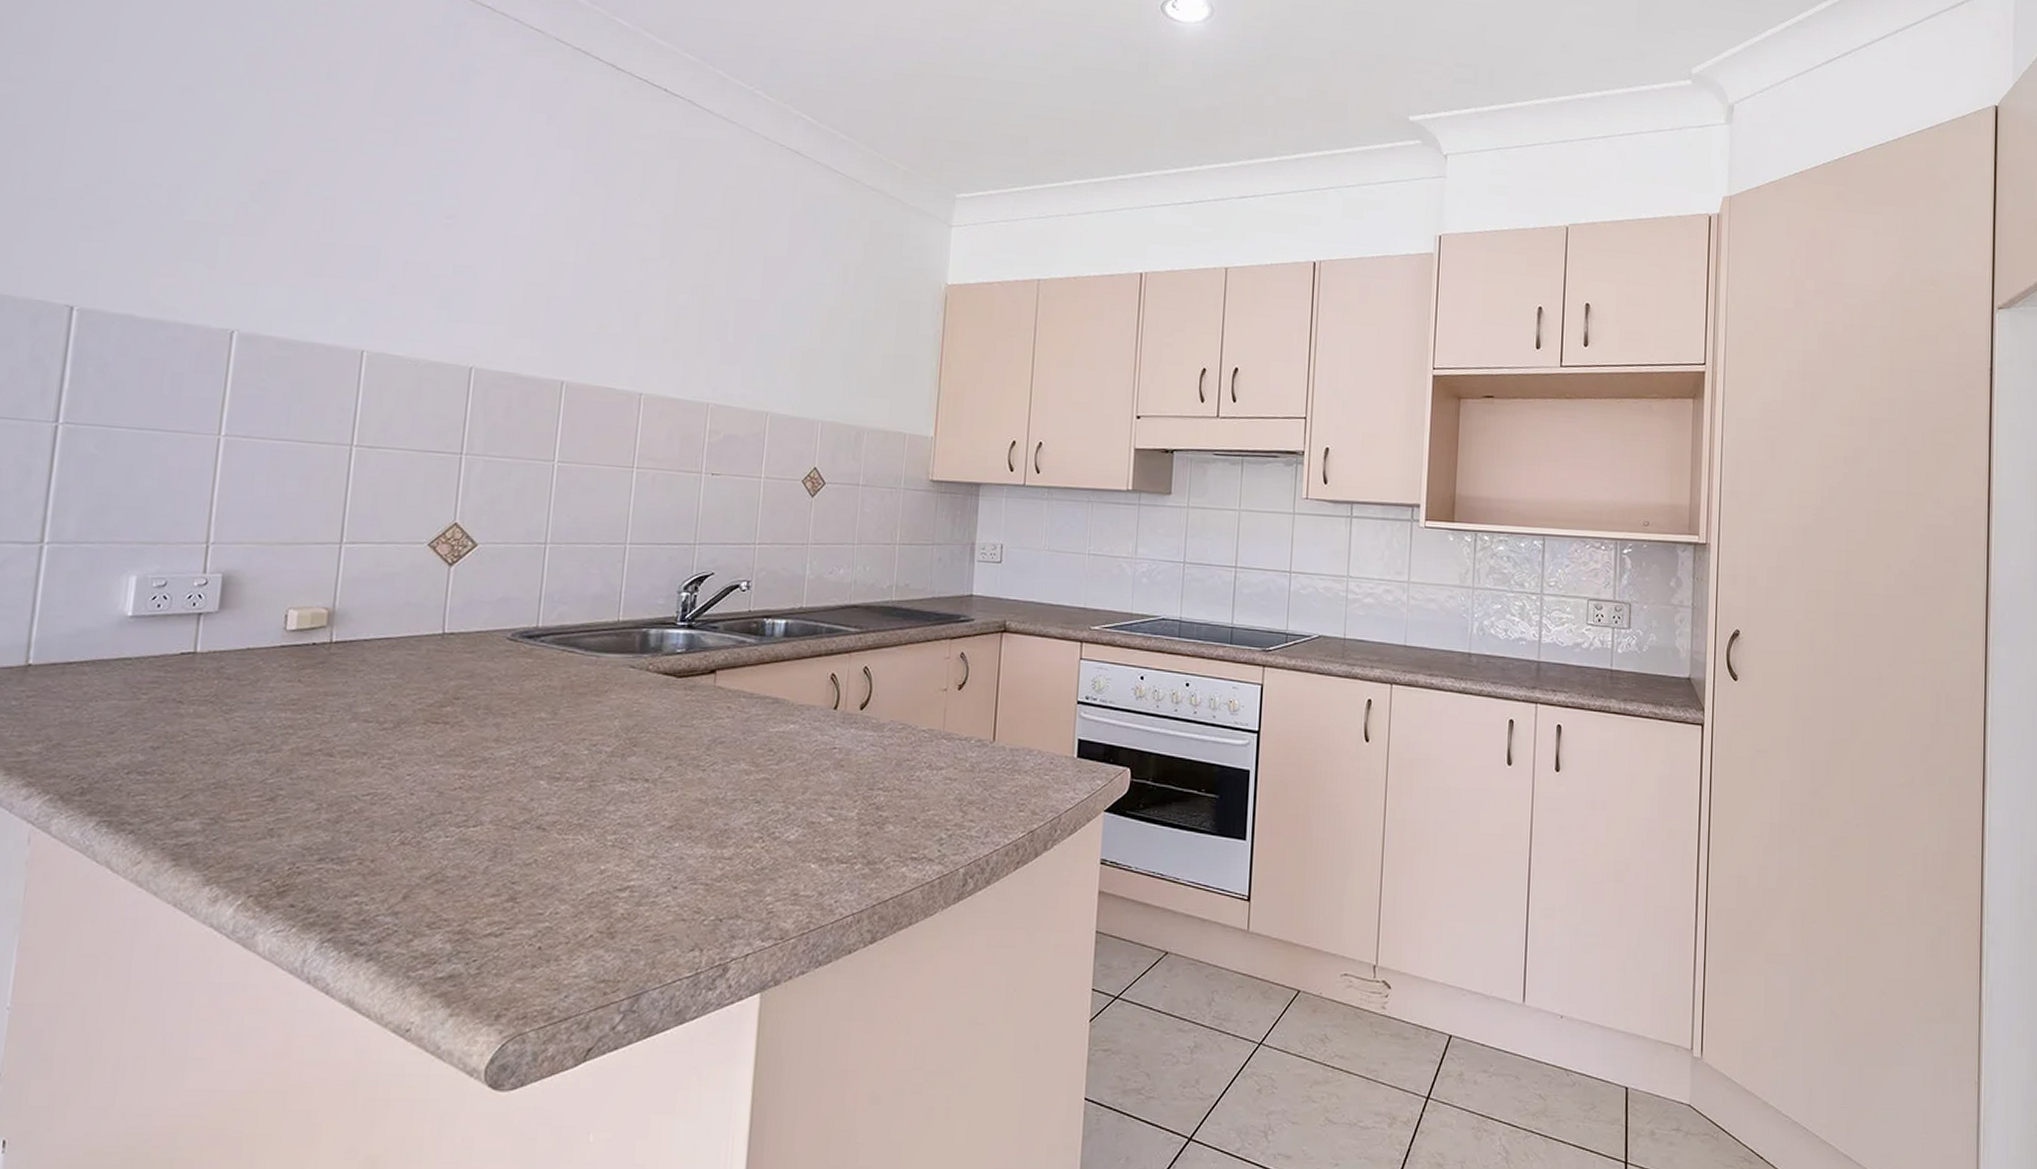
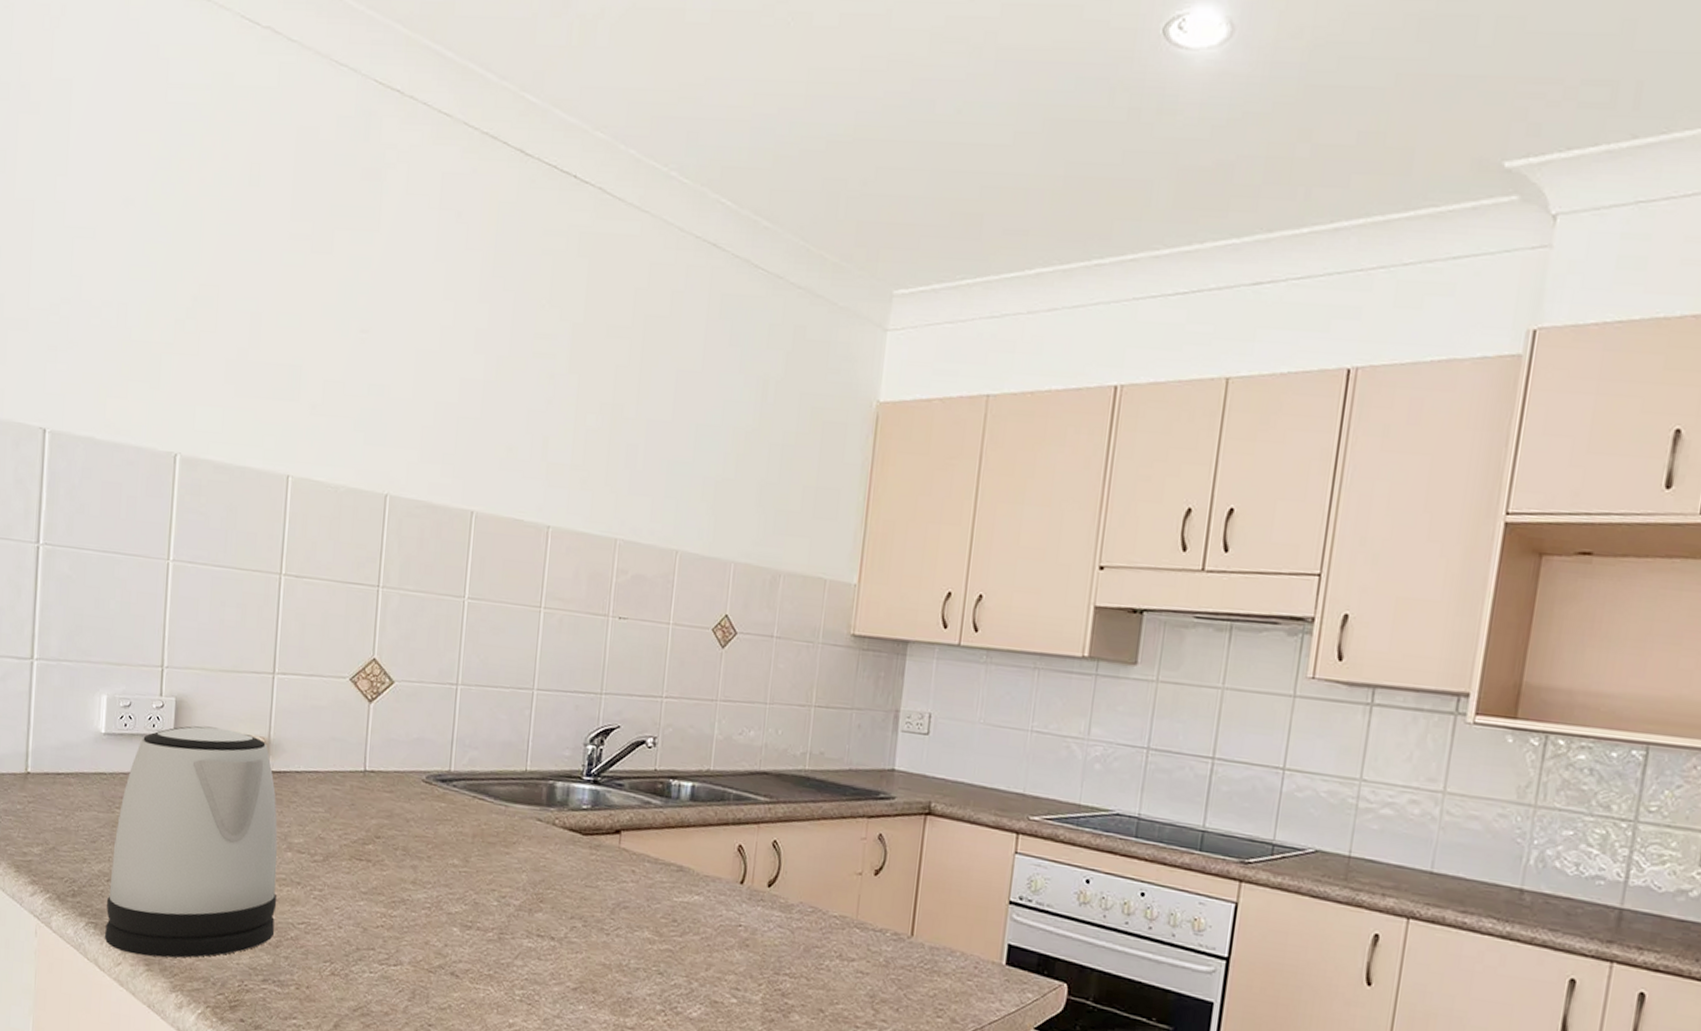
kettle: none [120,601,341,851] -> present [104,726,278,958]

